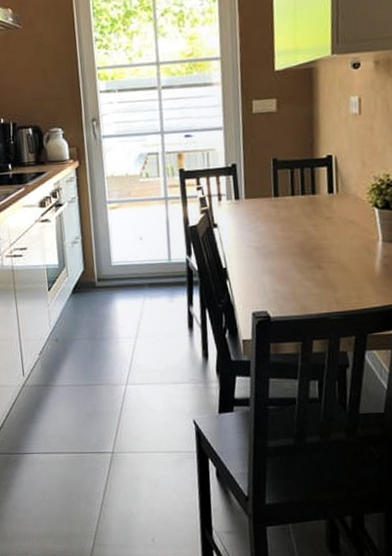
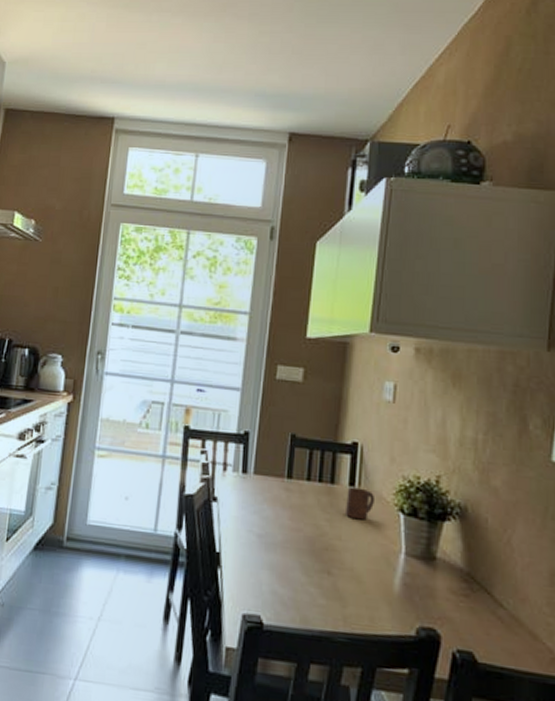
cup: none [327,193,353,220] -> present [346,487,376,520]

